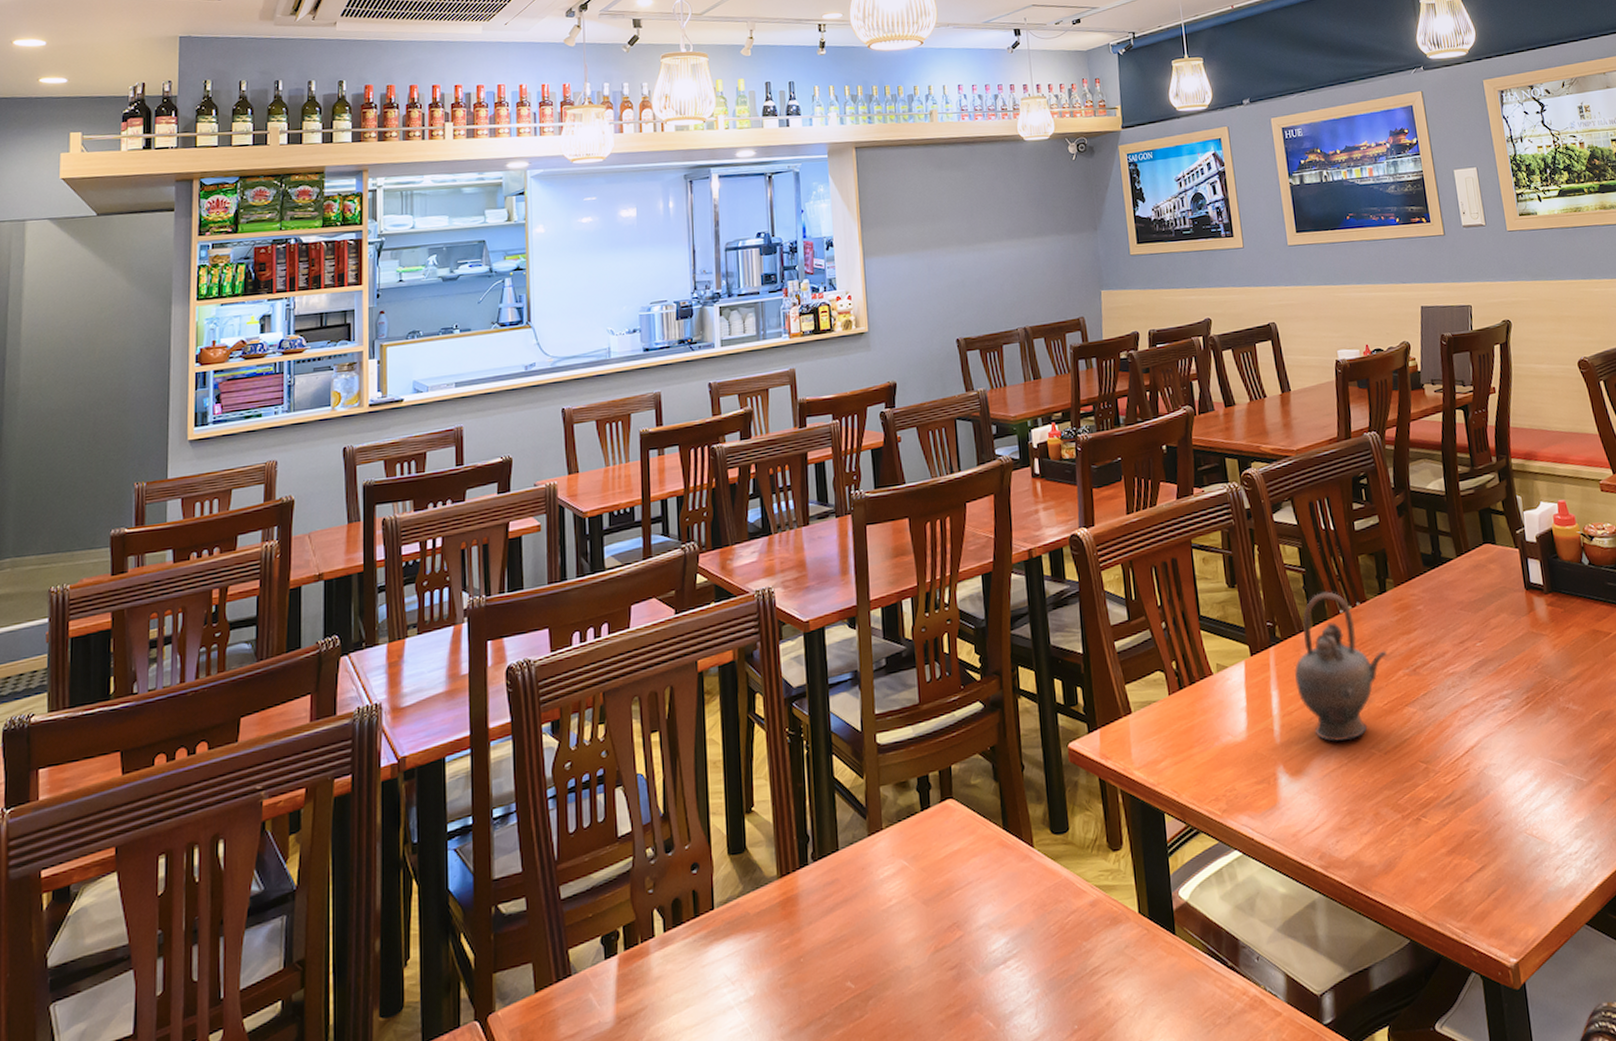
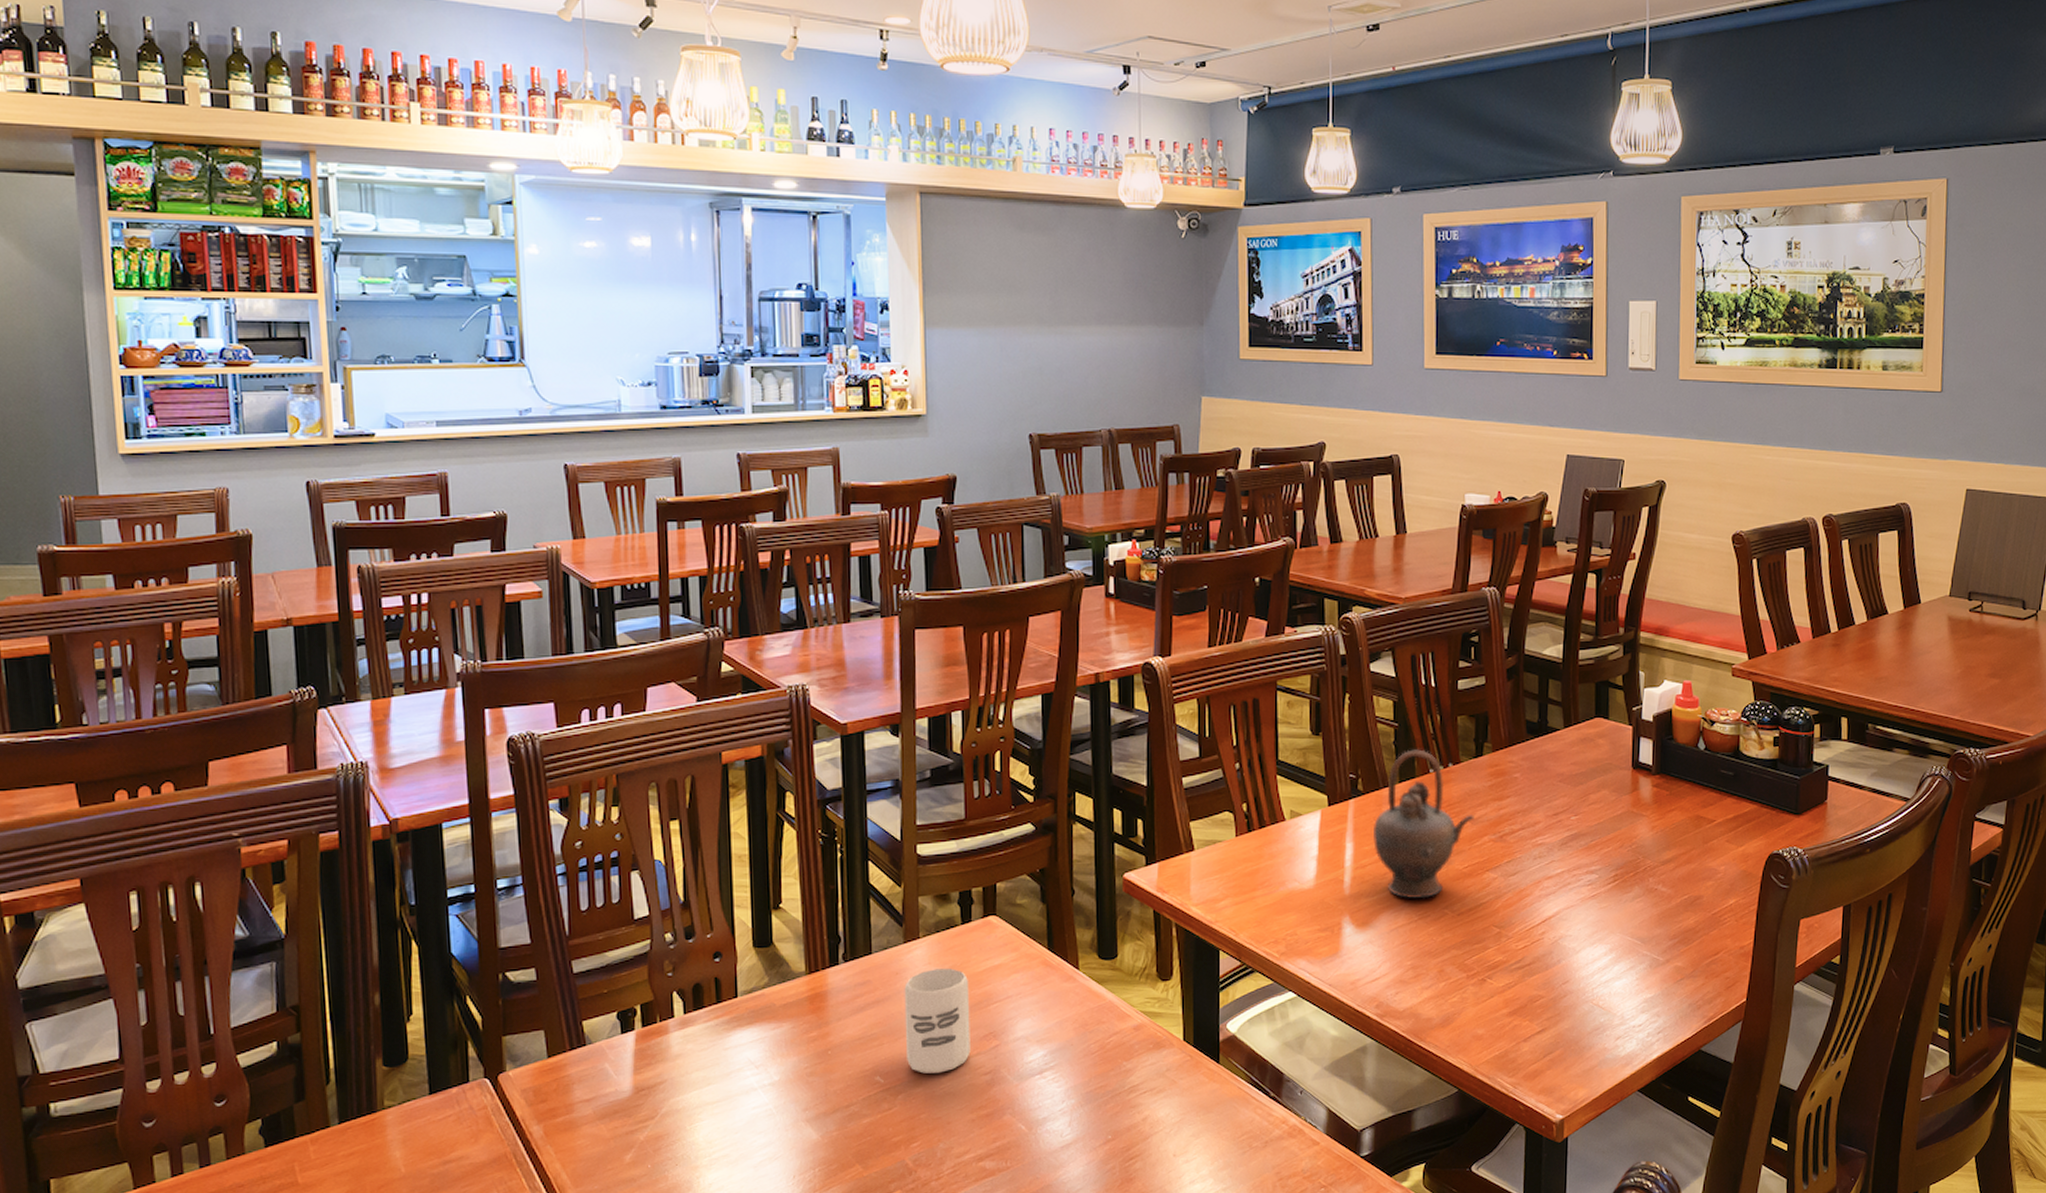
cup: none [870,858,936,974] -> present [904,968,971,1074]

